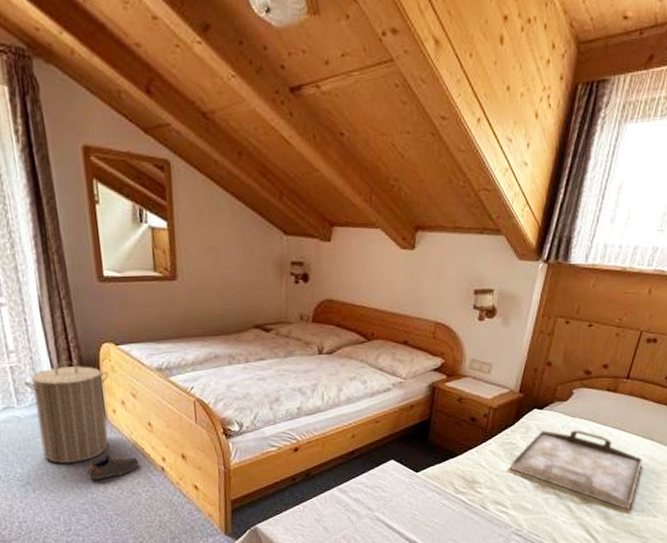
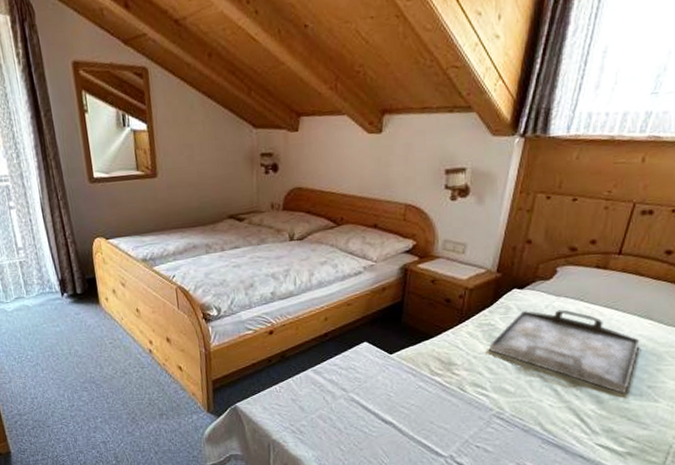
laundry hamper: present [24,361,110,464] -> none [31,255,103,347]
shoe: present [87,455,140,480] -> none [85,338,130,361]

